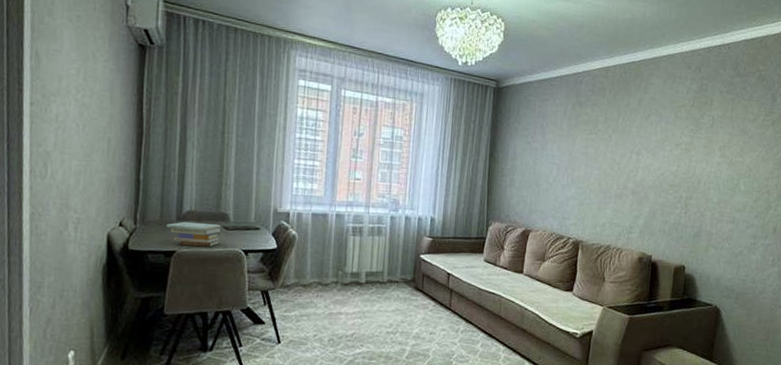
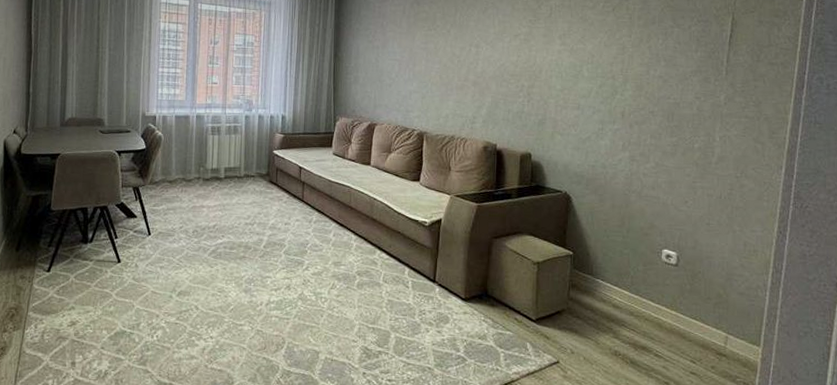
books: present [167,221,222,247] -> none [52,127,98,149]

